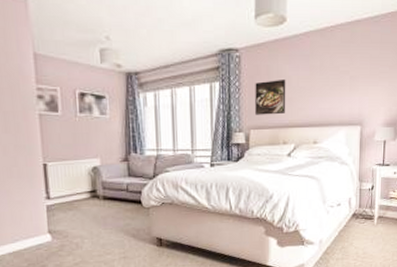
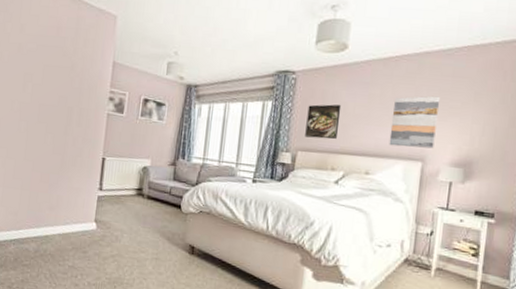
wall art: none [331,63,372,114] -> present [389,96,441,149]

